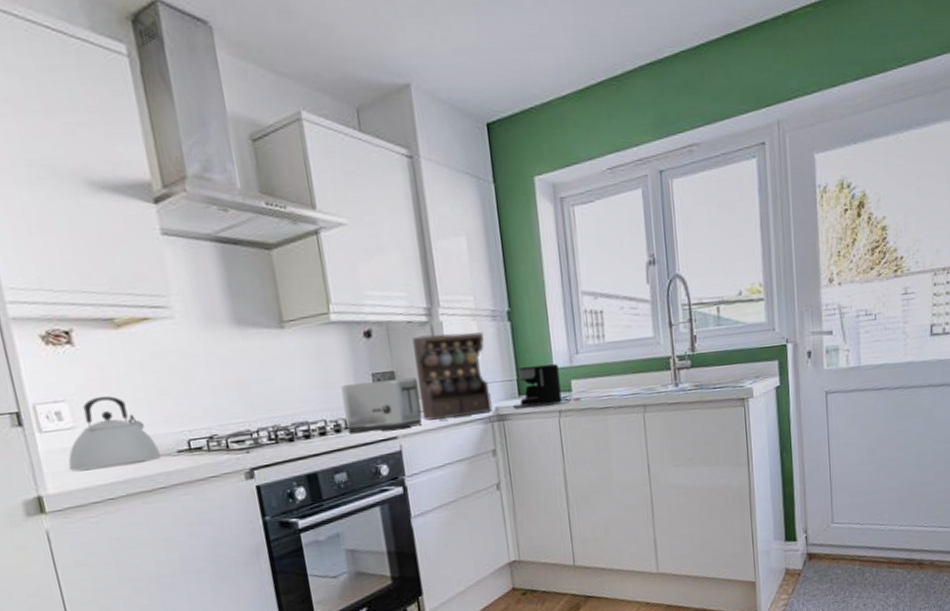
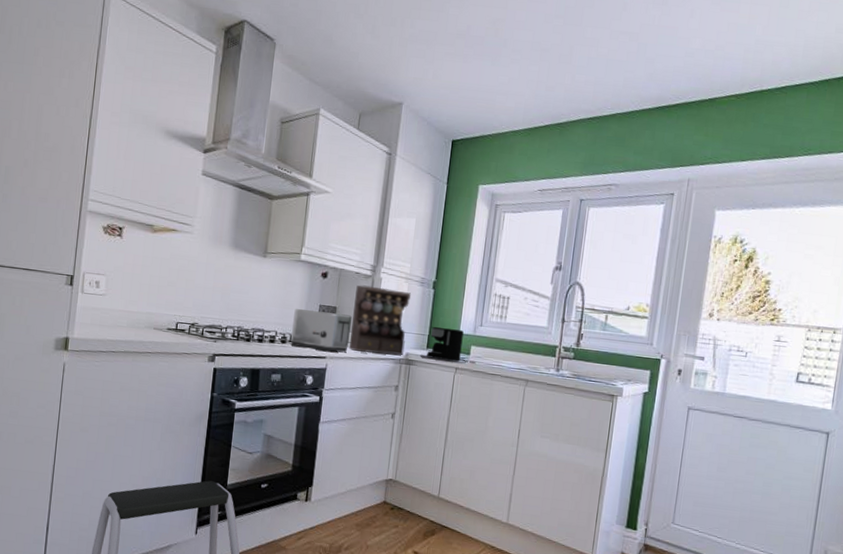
kettle: present [68,395,162,472] -> none [92,277,156,331]

